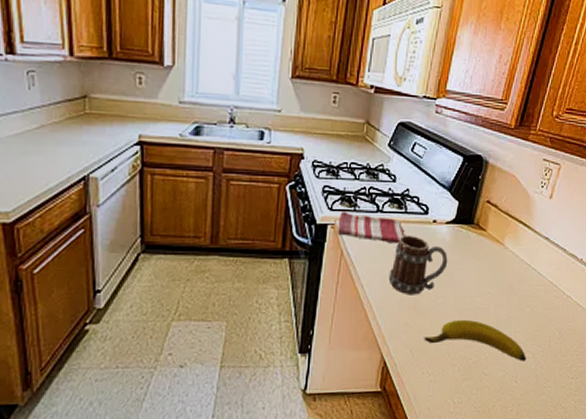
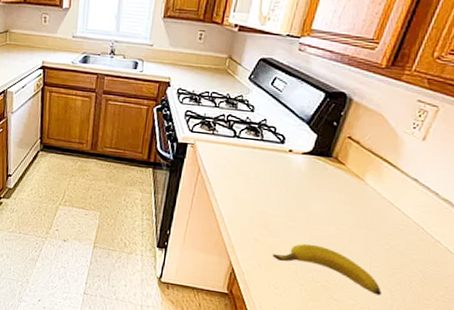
dish towel: present [338,211,405,244] -> none [196,133,260,167]
mug: present [388,235,448,295] -> none [241,160,302,216]

